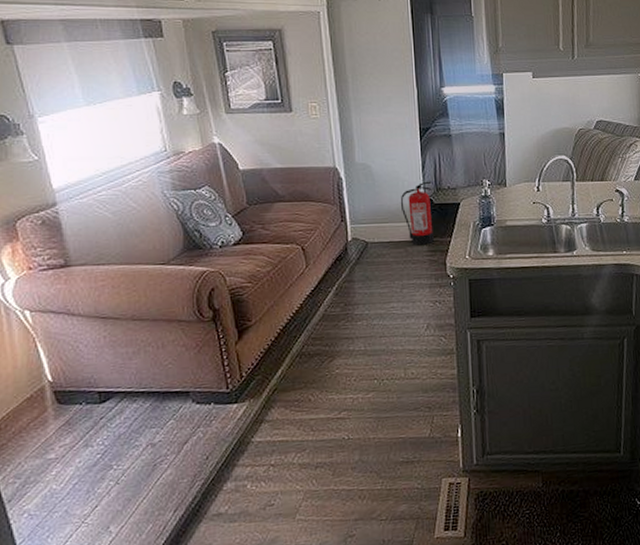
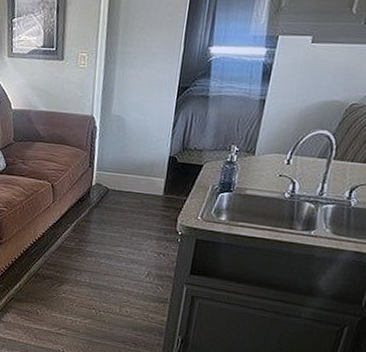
fire extinguisher: present [400,181,434,246] -> none [145,139,180,200]

